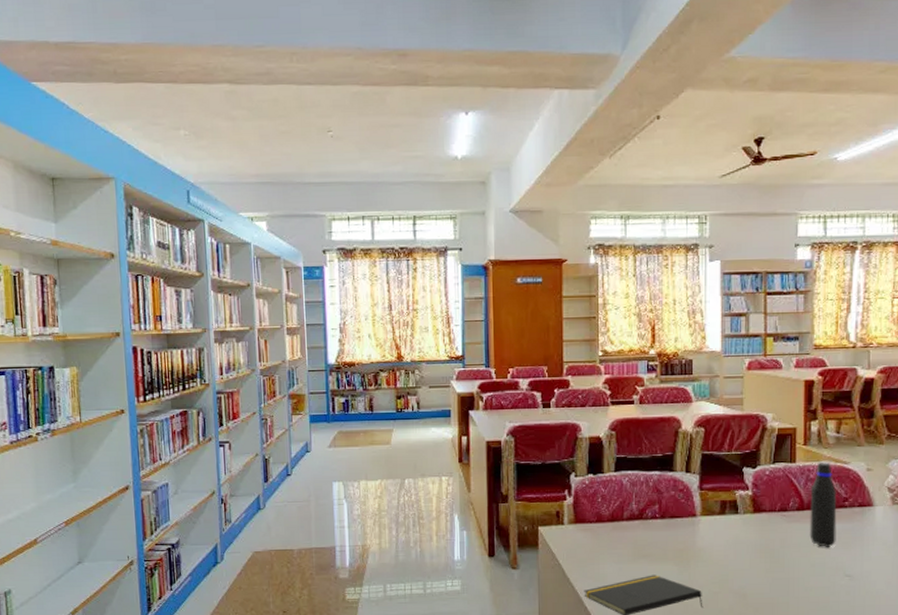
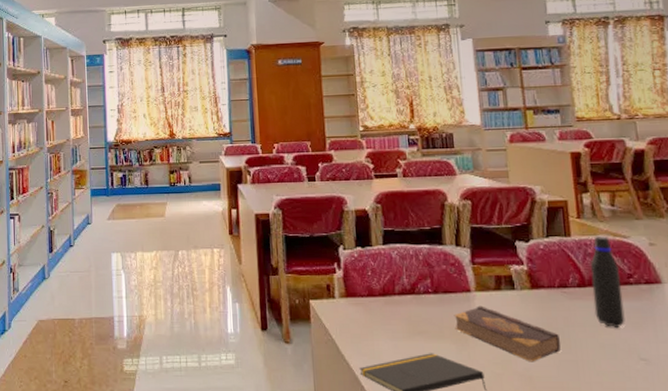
book: none [678,529,776,581] -> present [454,306,561,362]

